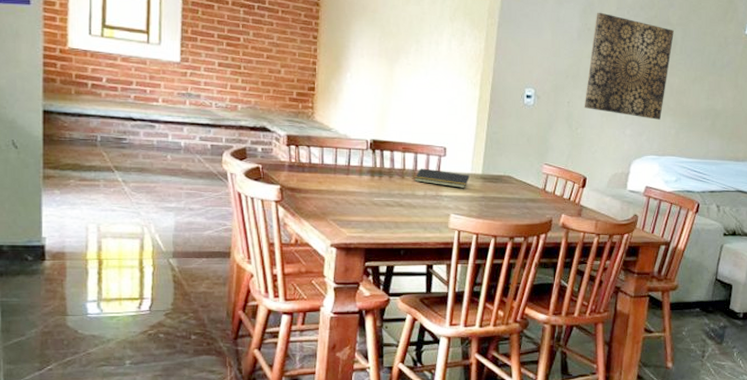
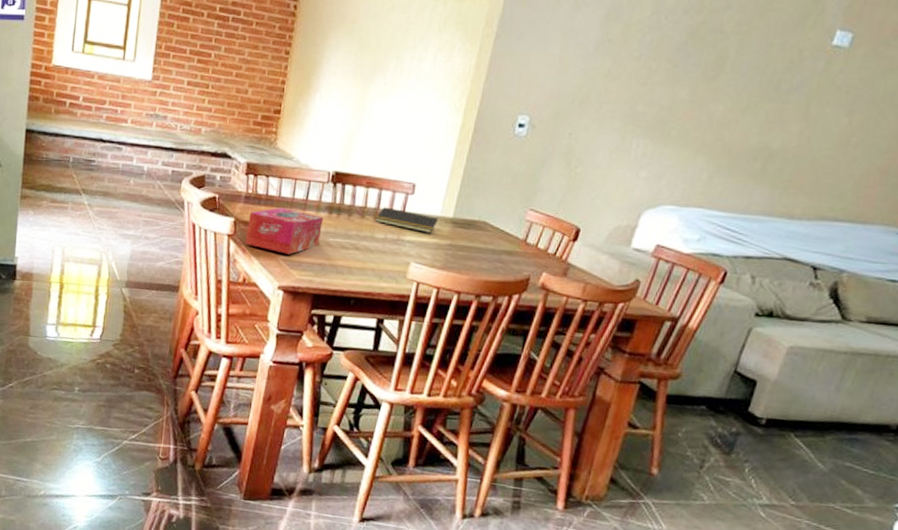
tissue box: none [293,174,366,215] -> present [245,208,323,255]
wall art: present [584,12,674,120] -> none [589,18,727,160]

